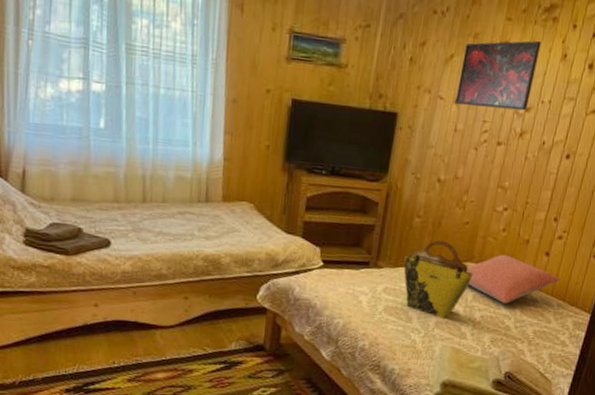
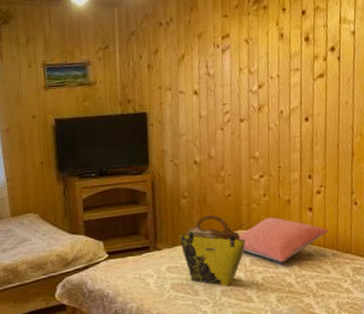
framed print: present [455,40,542,111] -> none [192,27,260,94]

